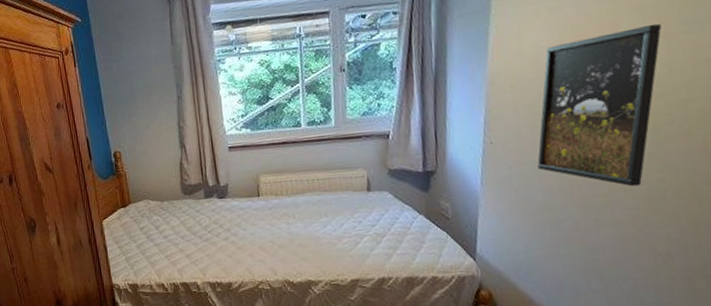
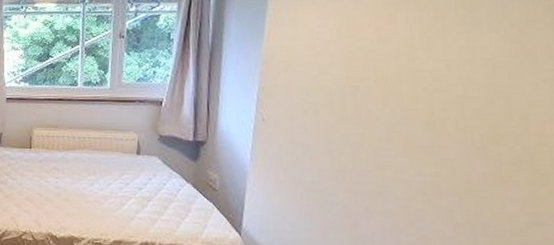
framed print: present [537,23,662,187] -> none [308,20,439,178]

